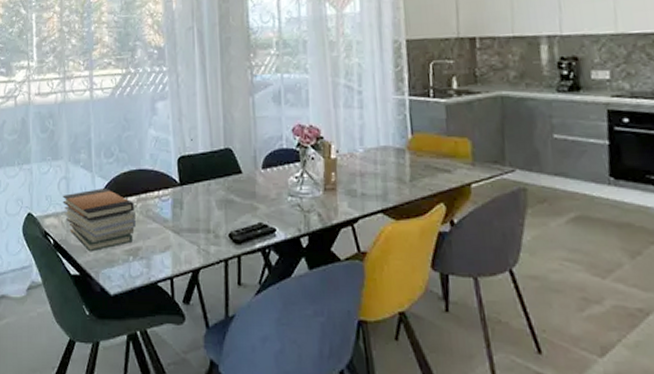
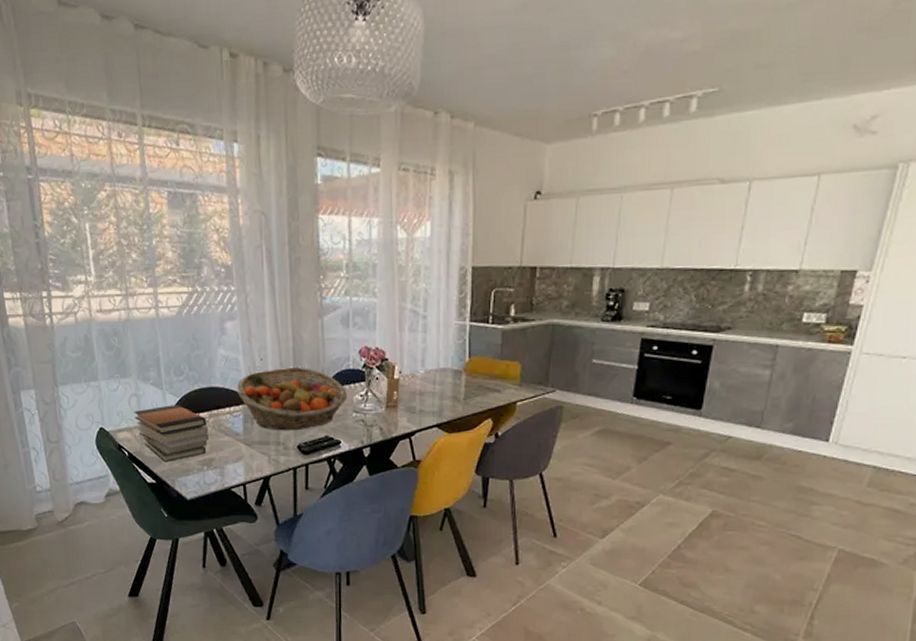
fruit basket: none [167,148,281,217] -> present [237,368,347,431]

